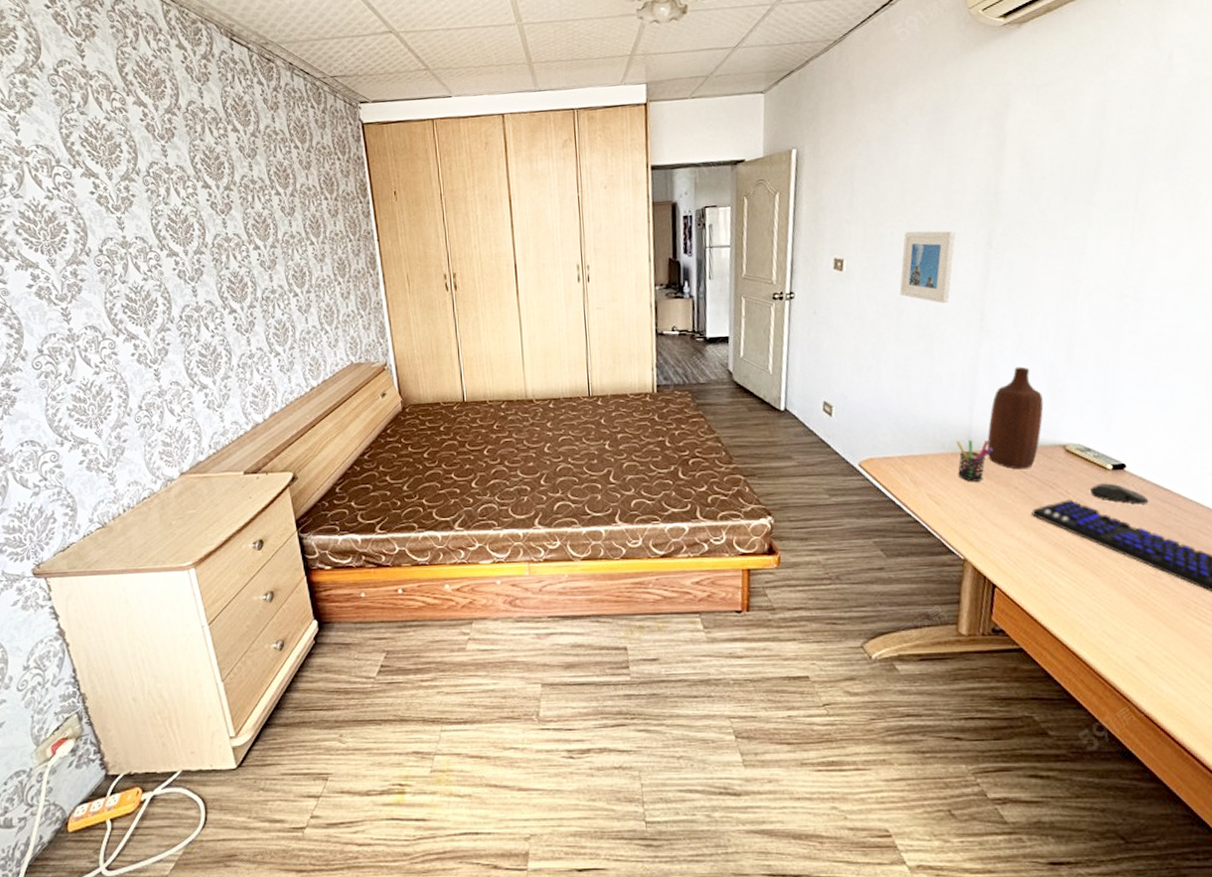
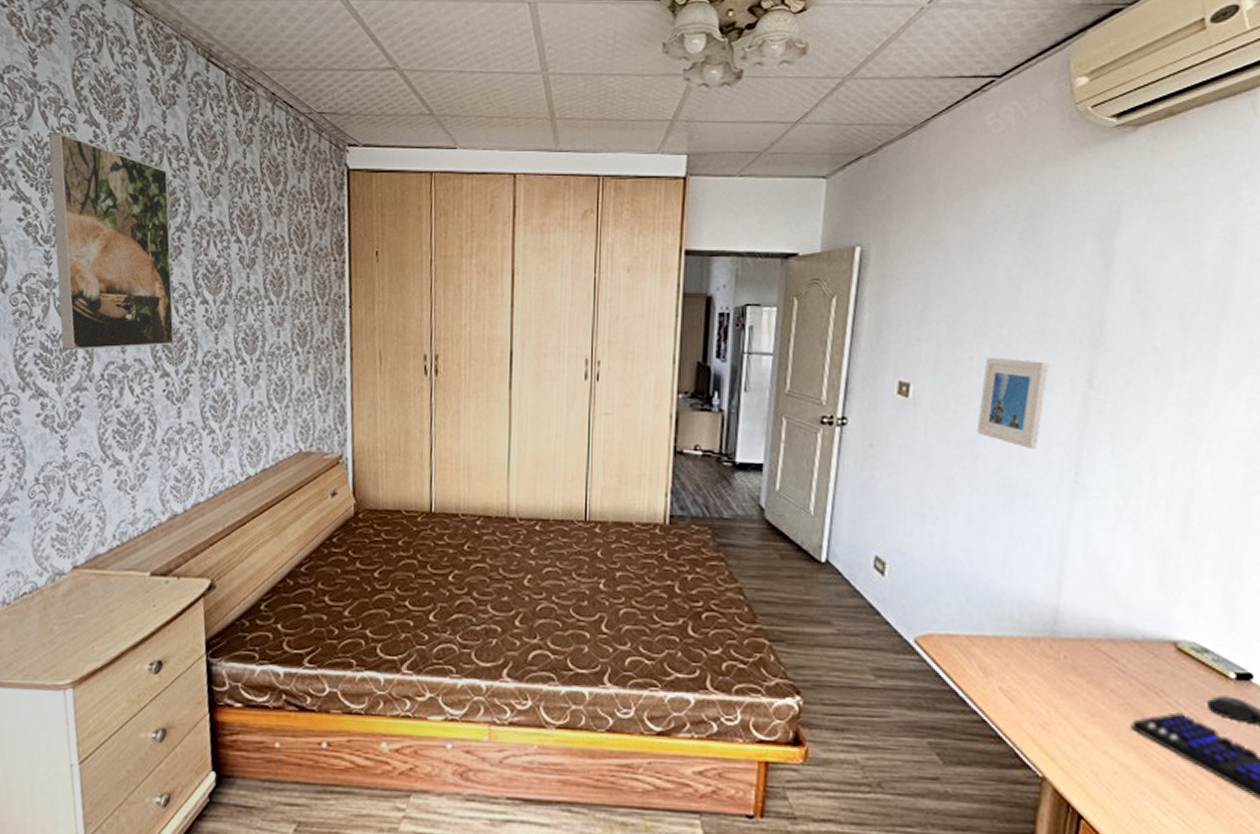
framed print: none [105,114,237,300] -> present [48,132,175,351]
pen holder: present [956,440,993,482] -> none [1038,623,1085,678]
bottle: present [986,366,1044,470] -> none [1077,536,1151,668]

